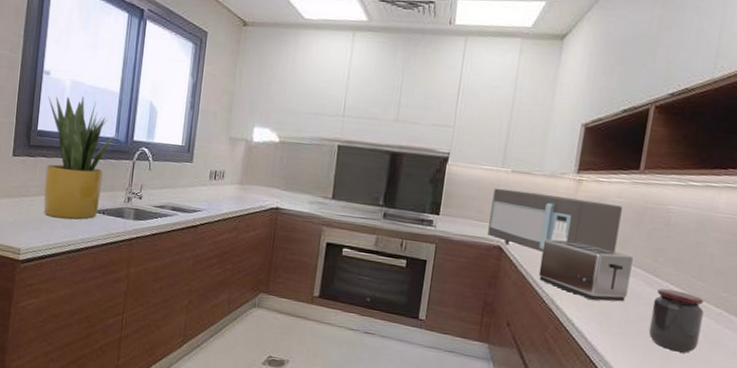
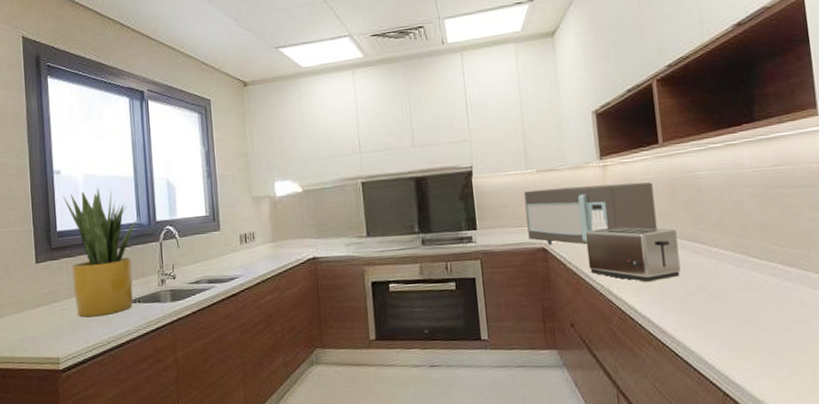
jar: present [648,288,704,353] -> none [707,253,764,316]

